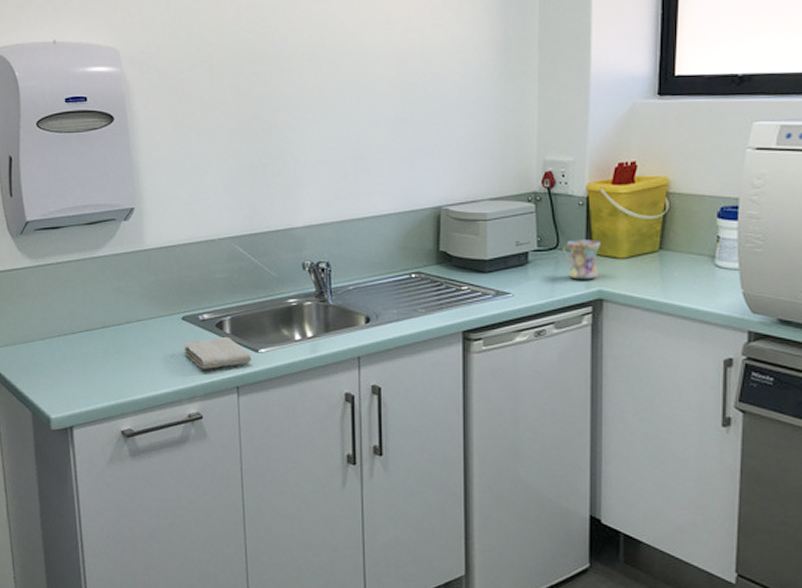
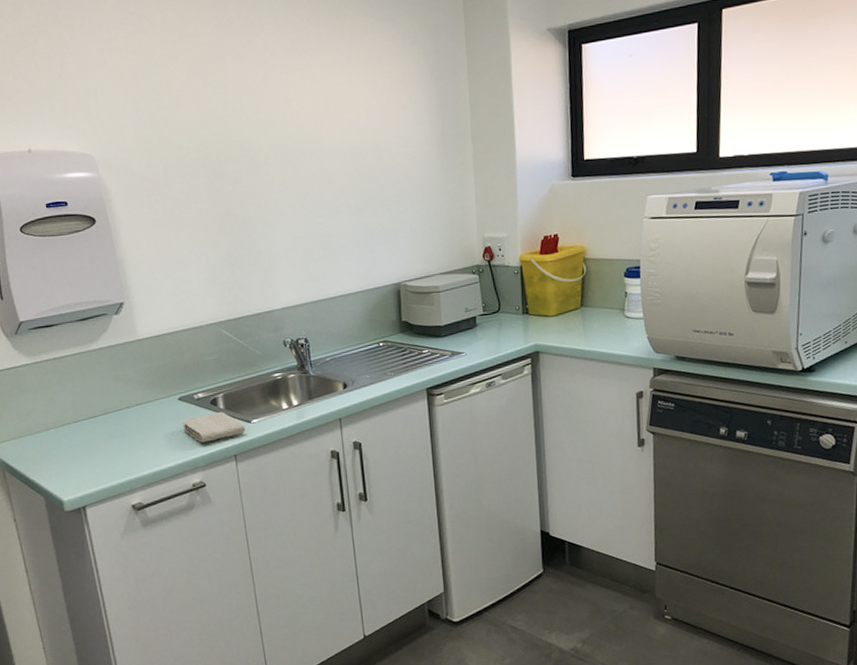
mug: present [561,239,601,280] -> none [503,302,535,337]

